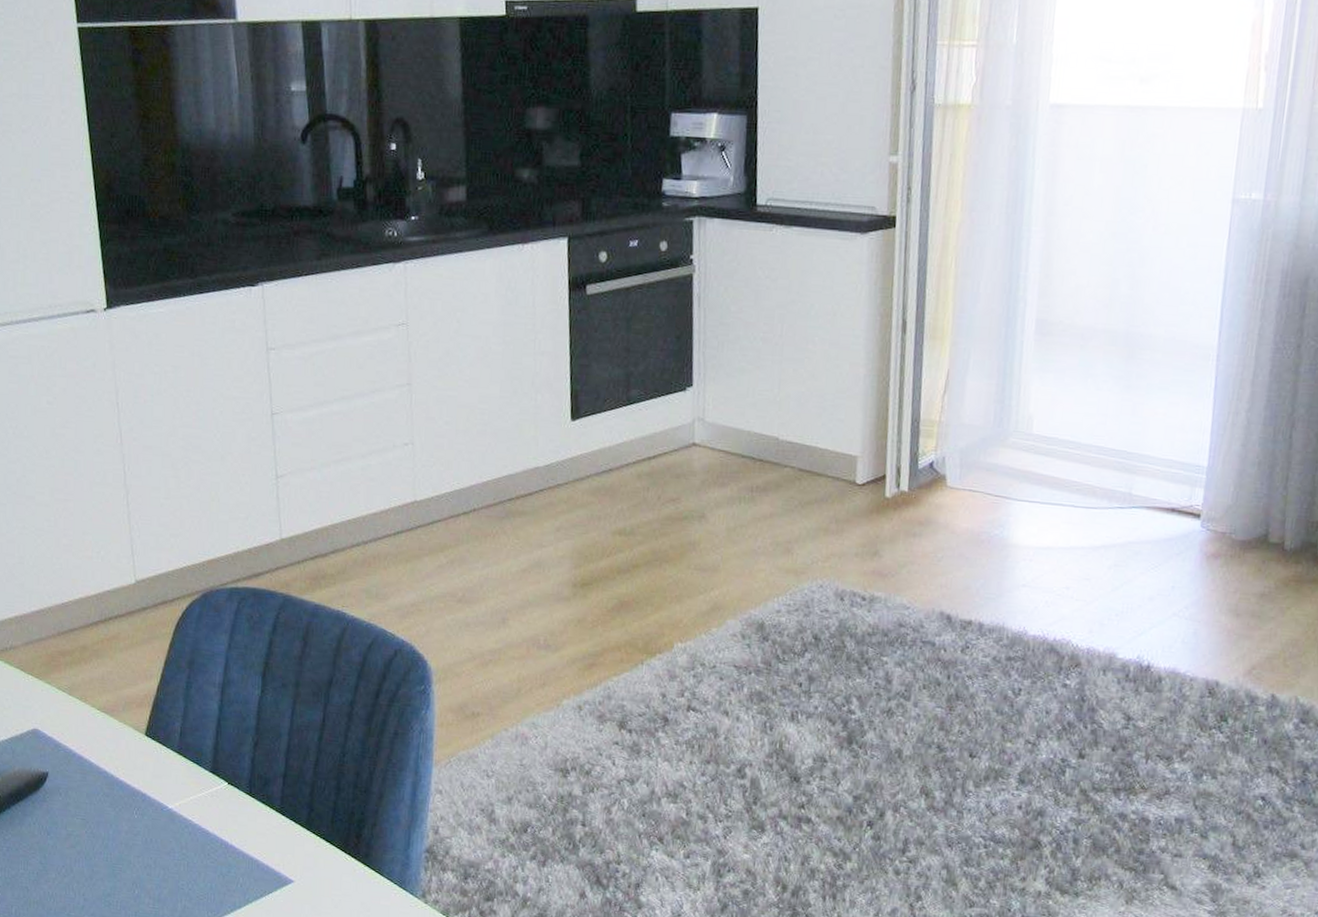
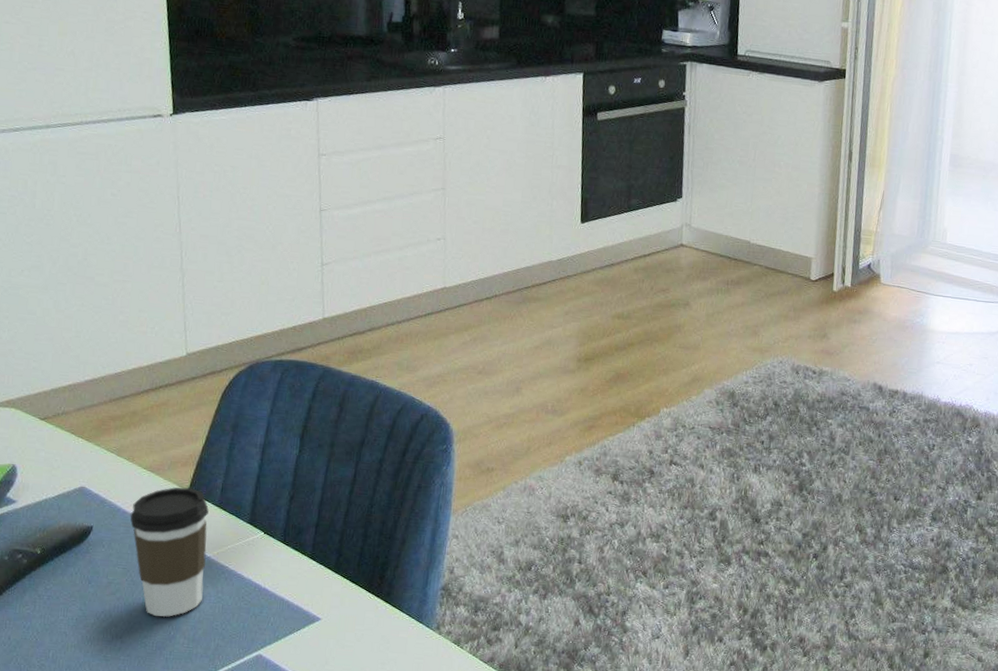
coffee cup: none [86,730,169,875] -> present [130,487,210,618]

